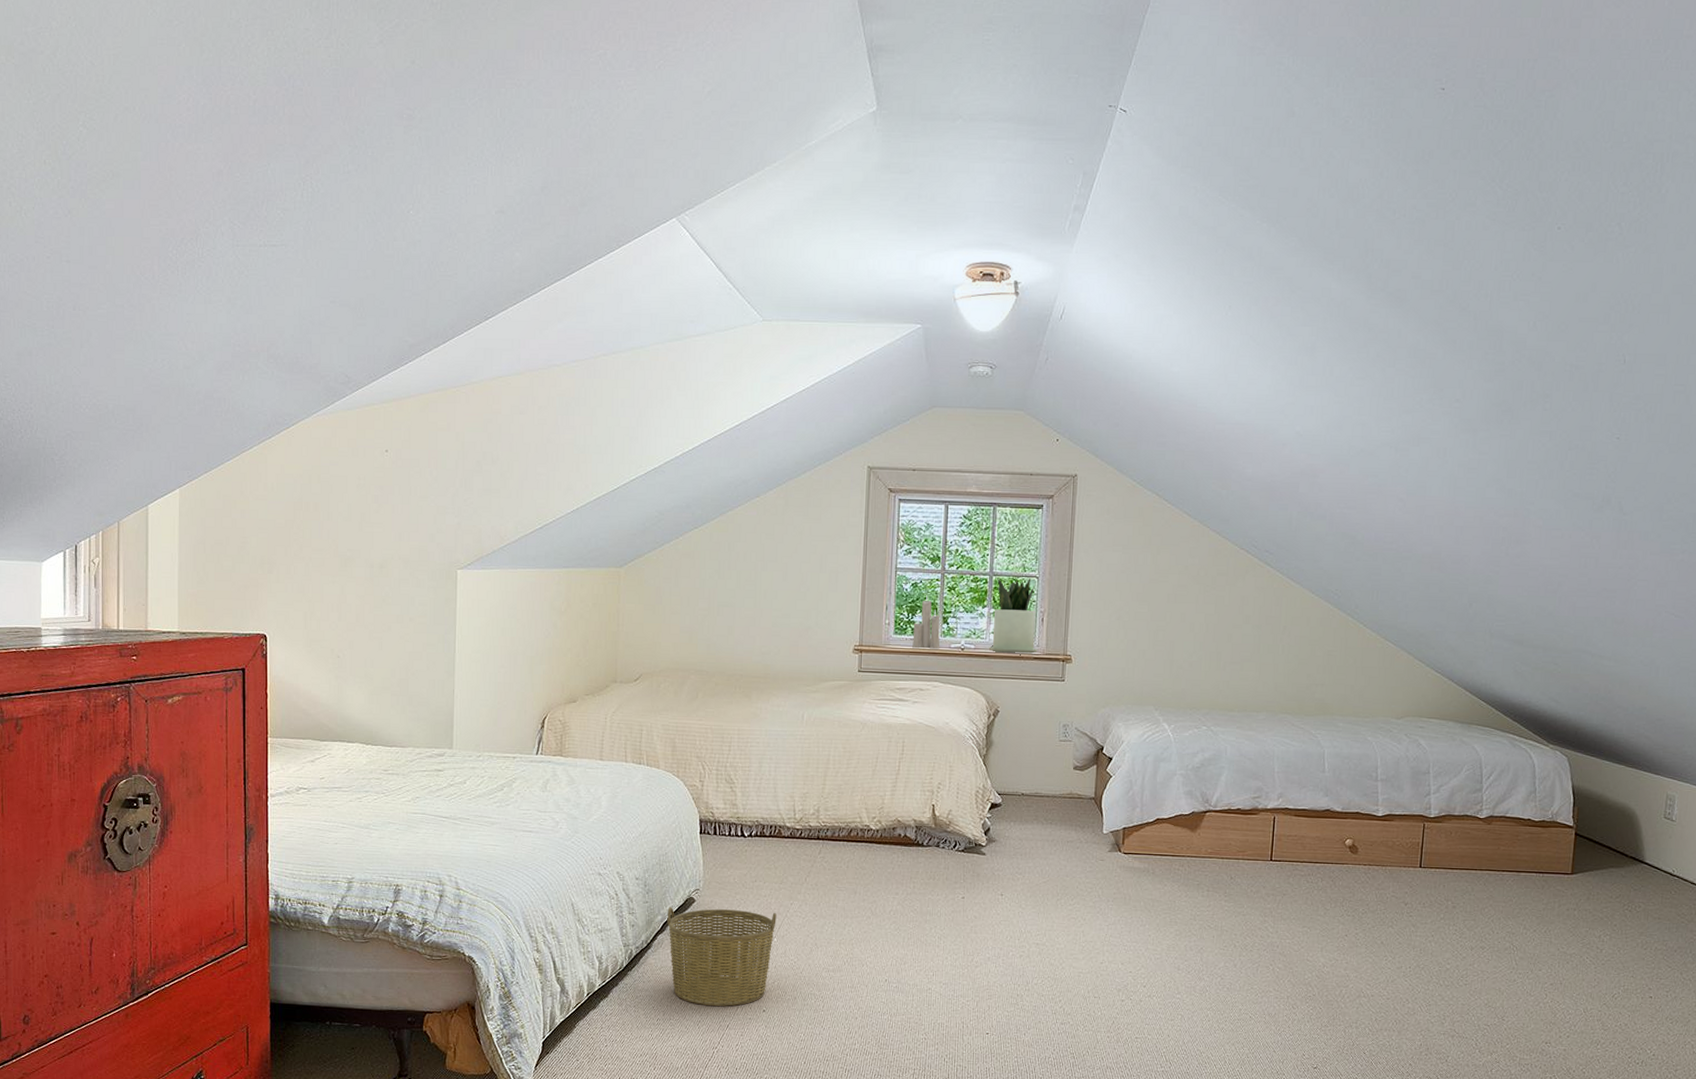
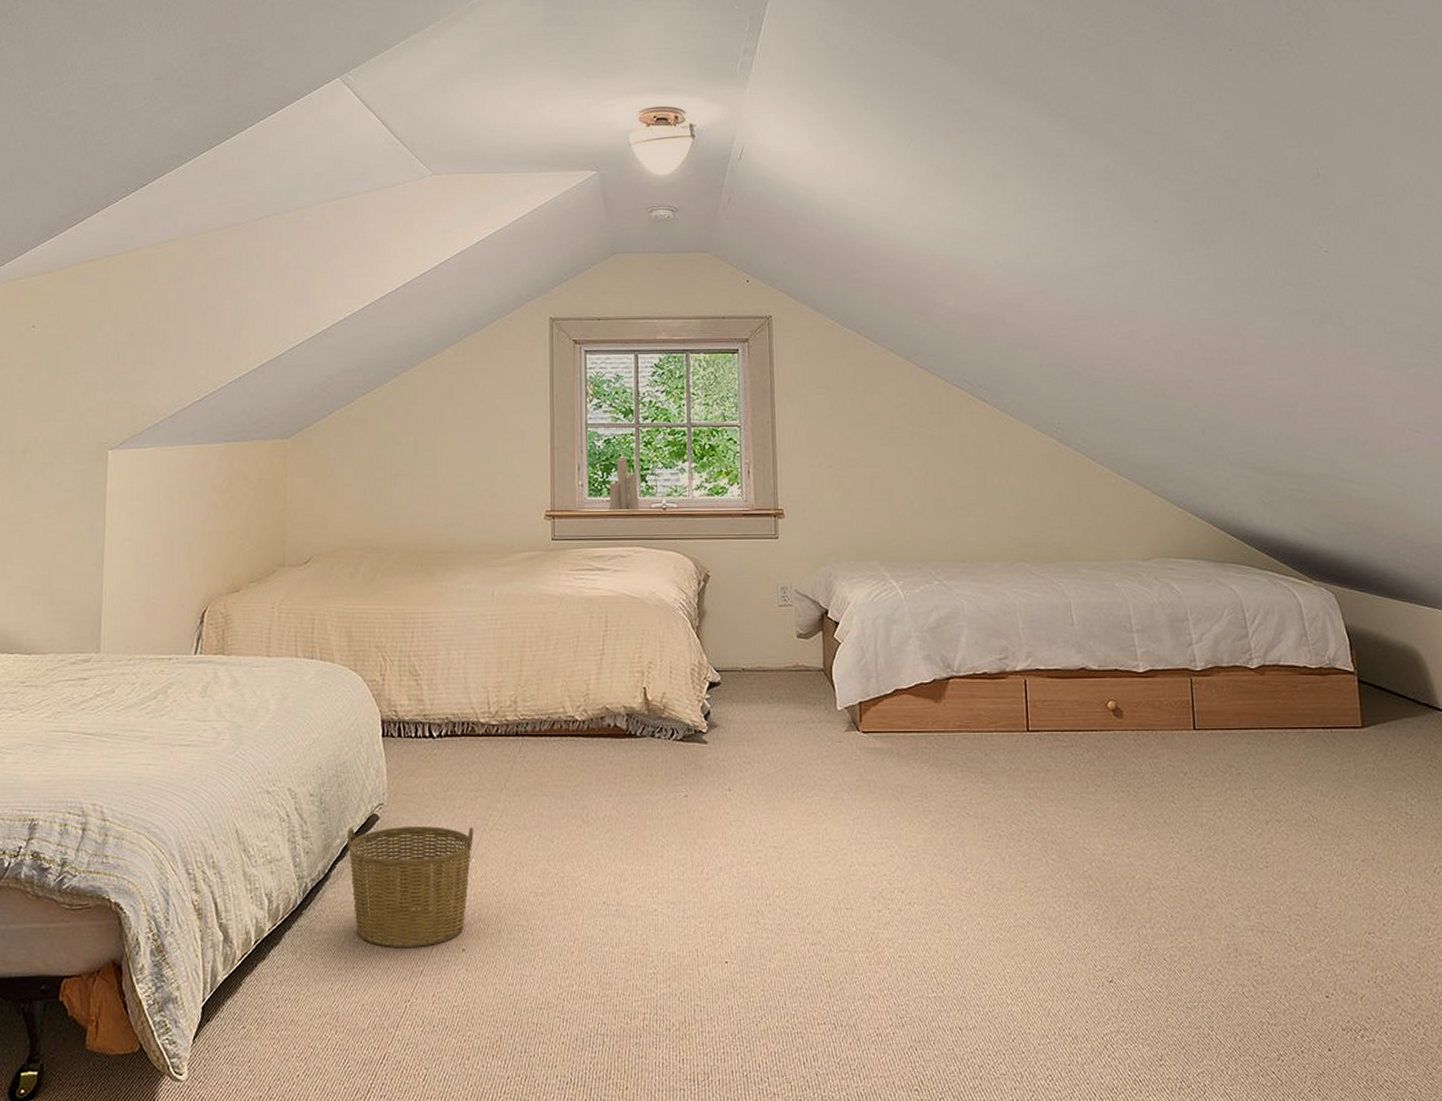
planter: present [988,577,1039,654] -> none [692,428,747,511]

